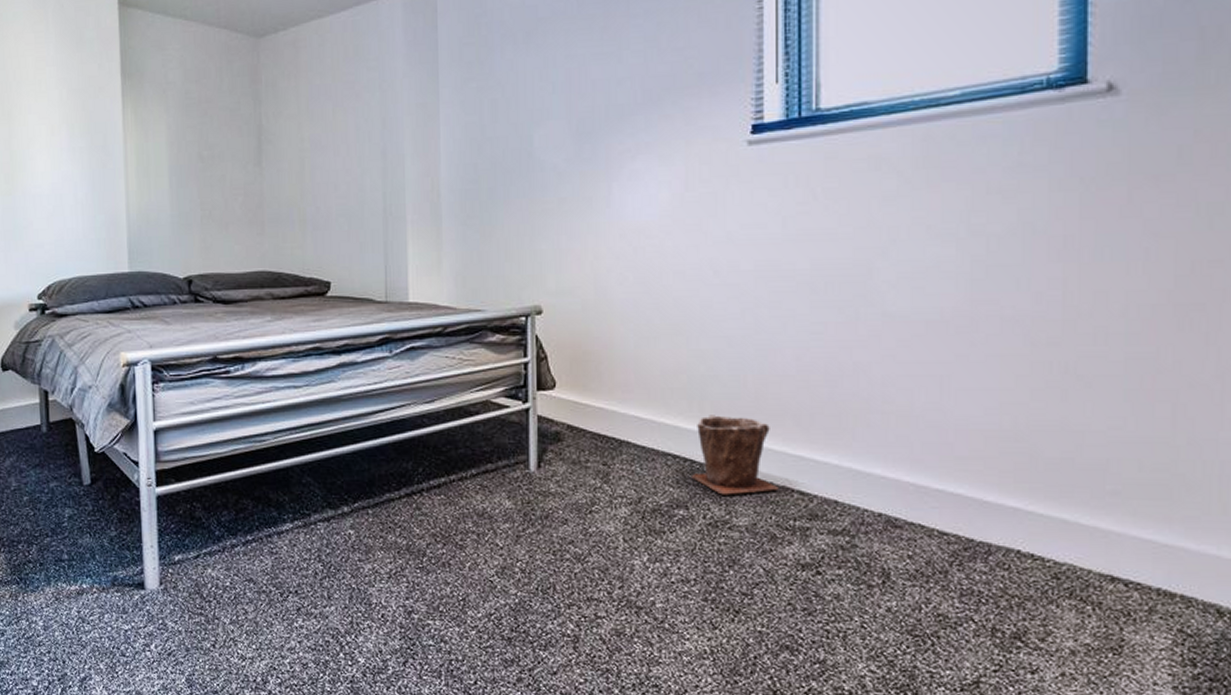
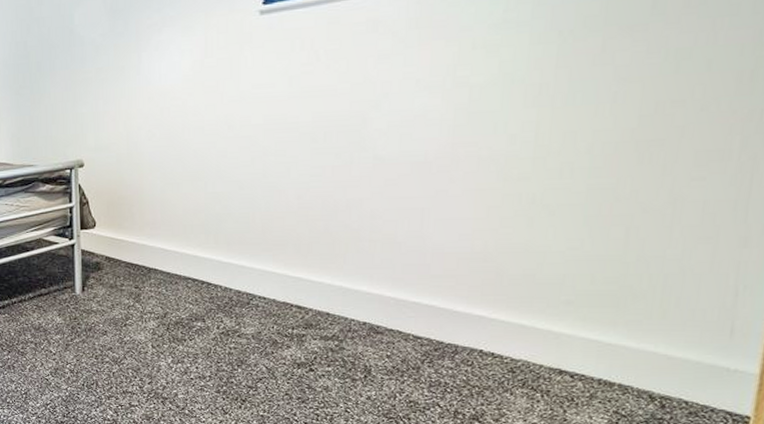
plant pot: present [691,415,779,495] -> none [207,246,280,310]

